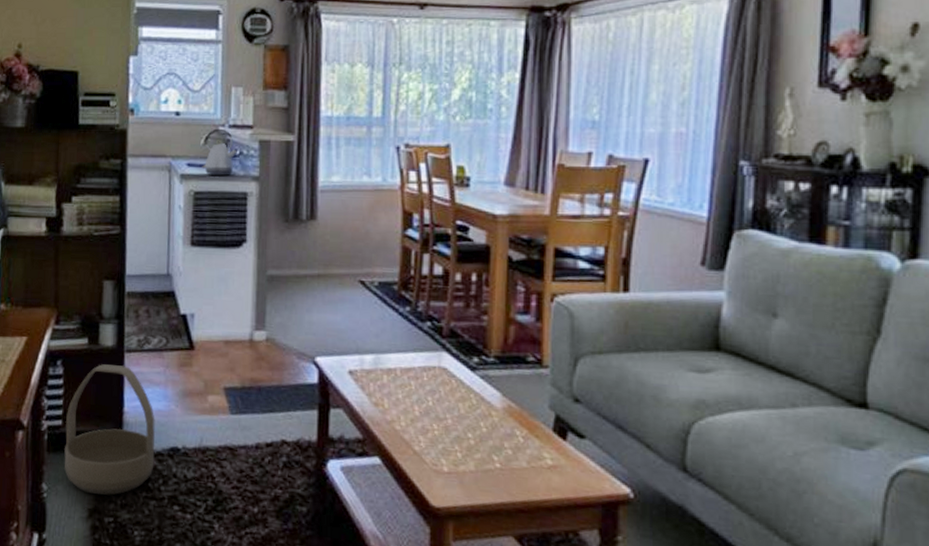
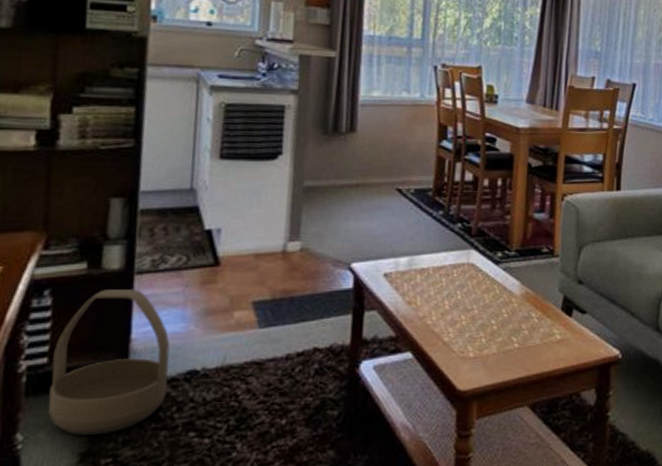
kettle: present [202,128,239,176] -> none [235,41,277,88]

